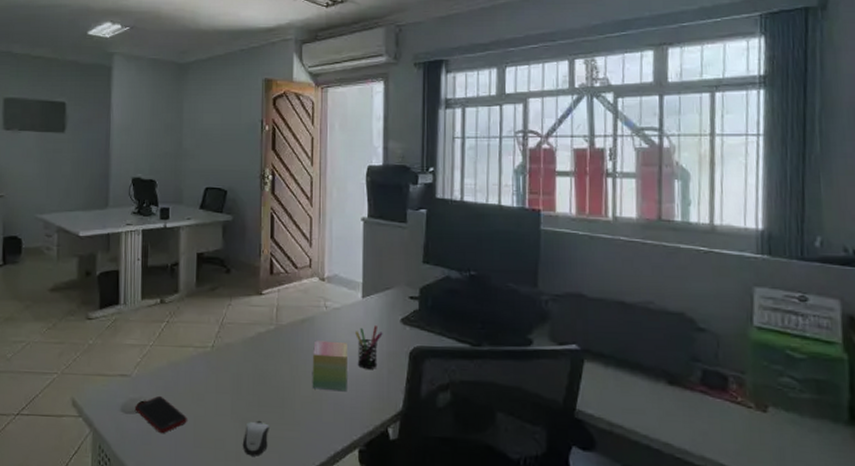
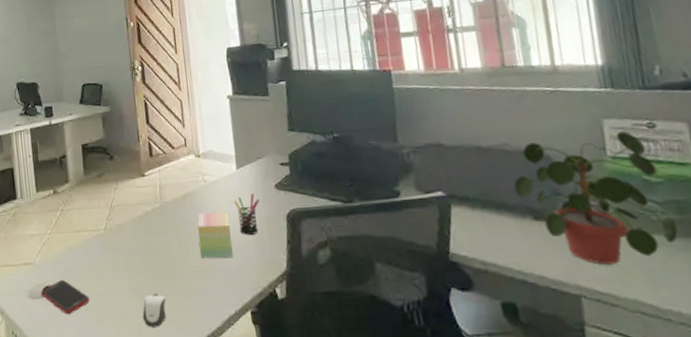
potted plant: none [652,302,813,438] -> present [513,131,678,265]

